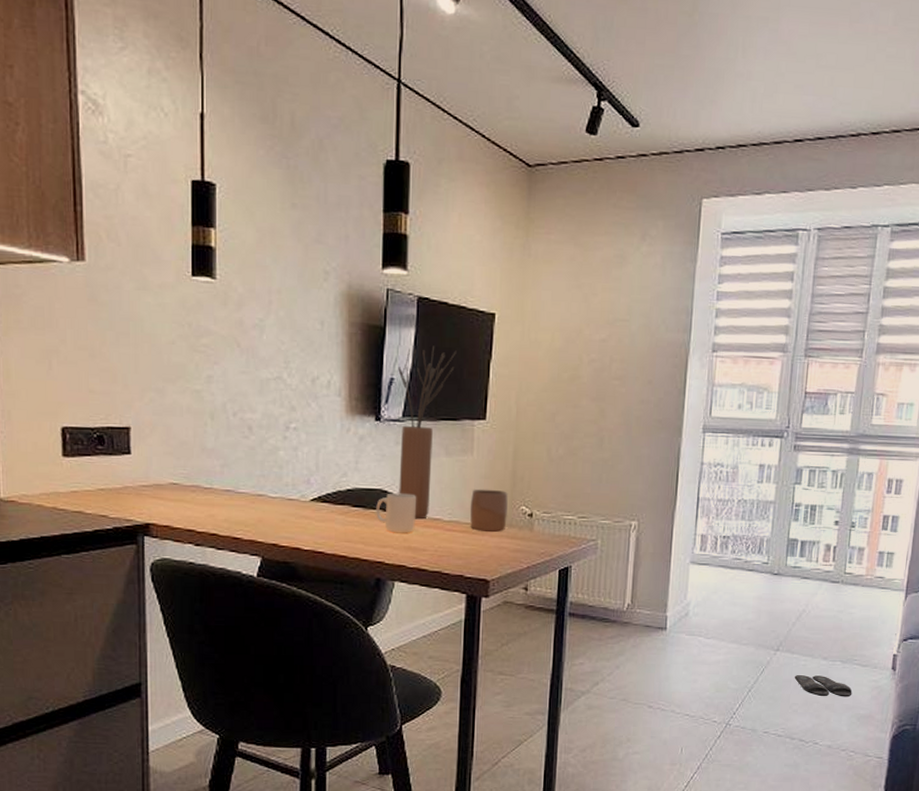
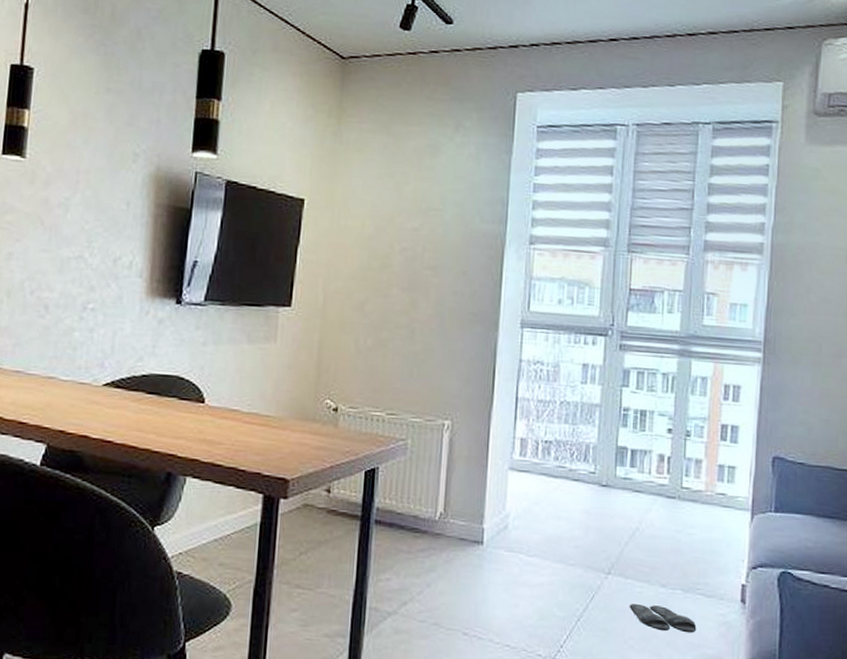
cup: present [376,493,416,534] -> none [171,380,214,425]
vase: present [398,345,457,519] -> none [196,229,263,410]
mug: present [469,489,508,533] -> none [269,379,312,427]

